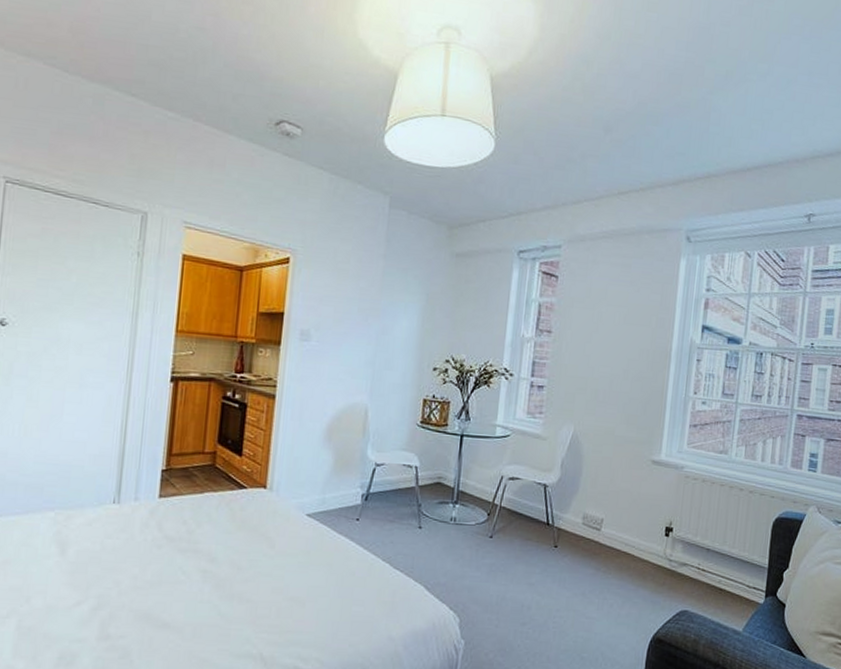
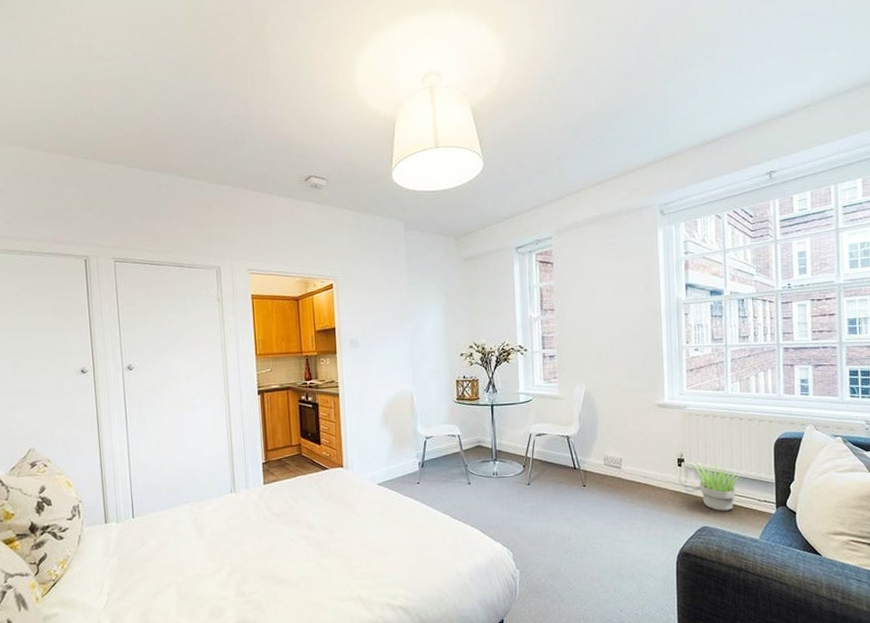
potted plant: none [678,533,737,595] -> present [690,462,745,511]

